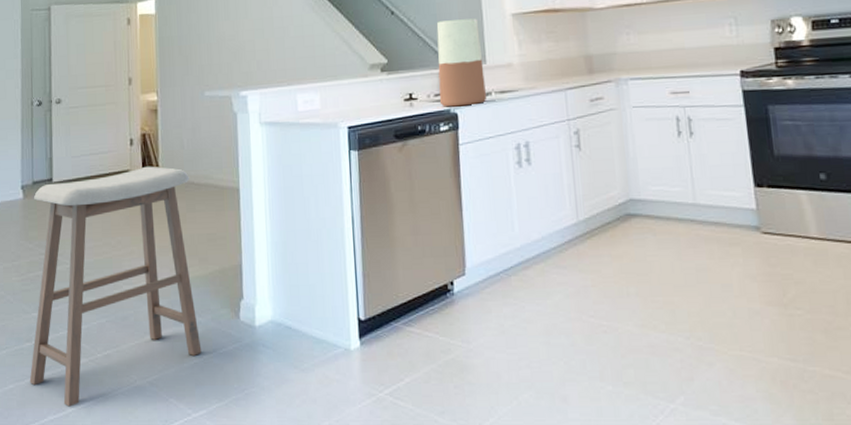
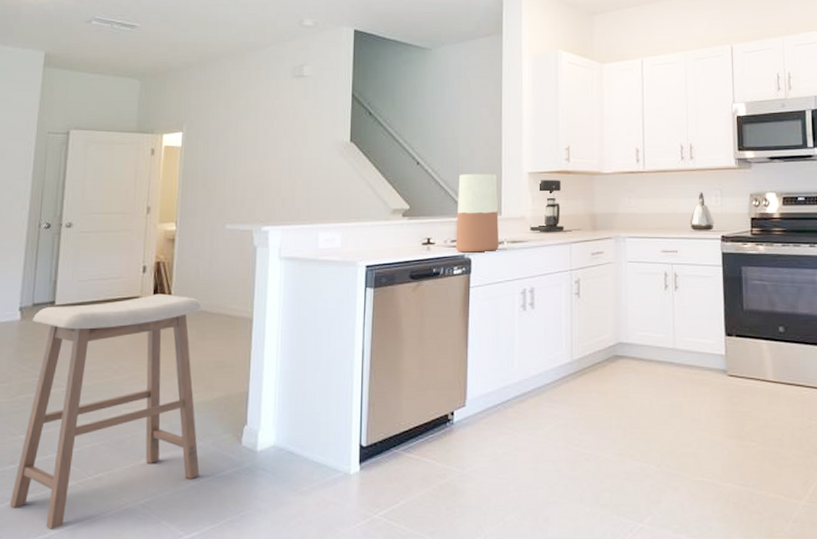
coffee maker: none [518,19,557,80] -> present [530,180,564,232]
kettle: none [701,22,731,67] -> present [690,192,714,231]

